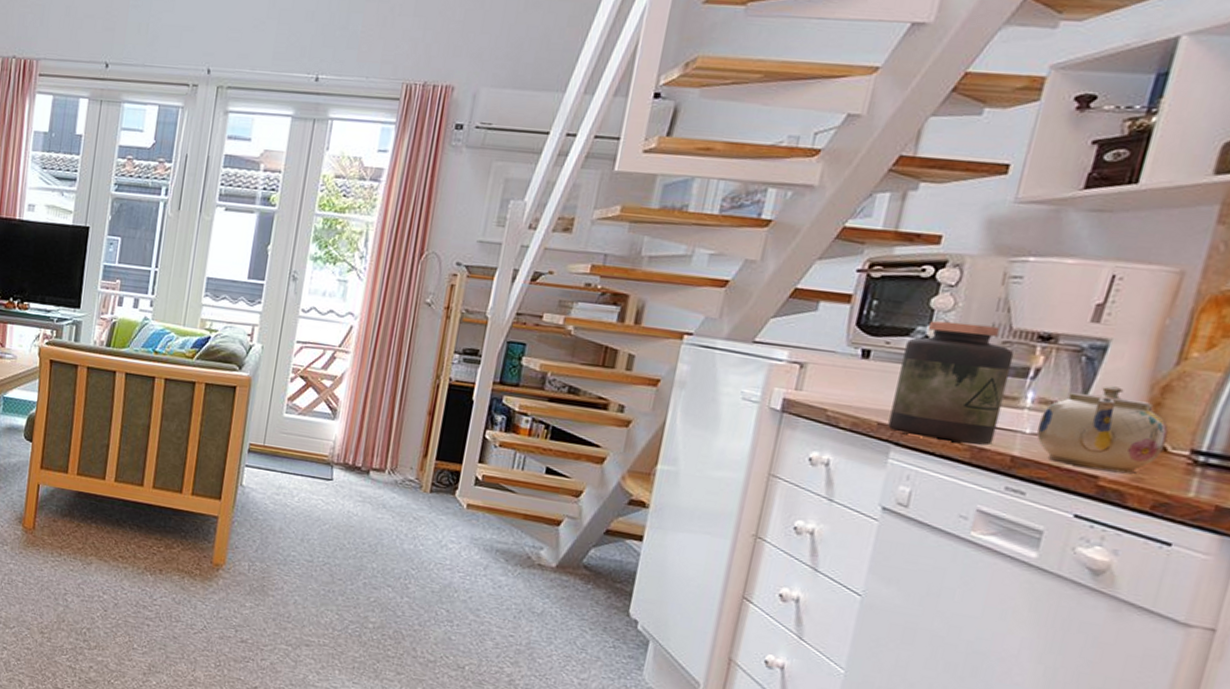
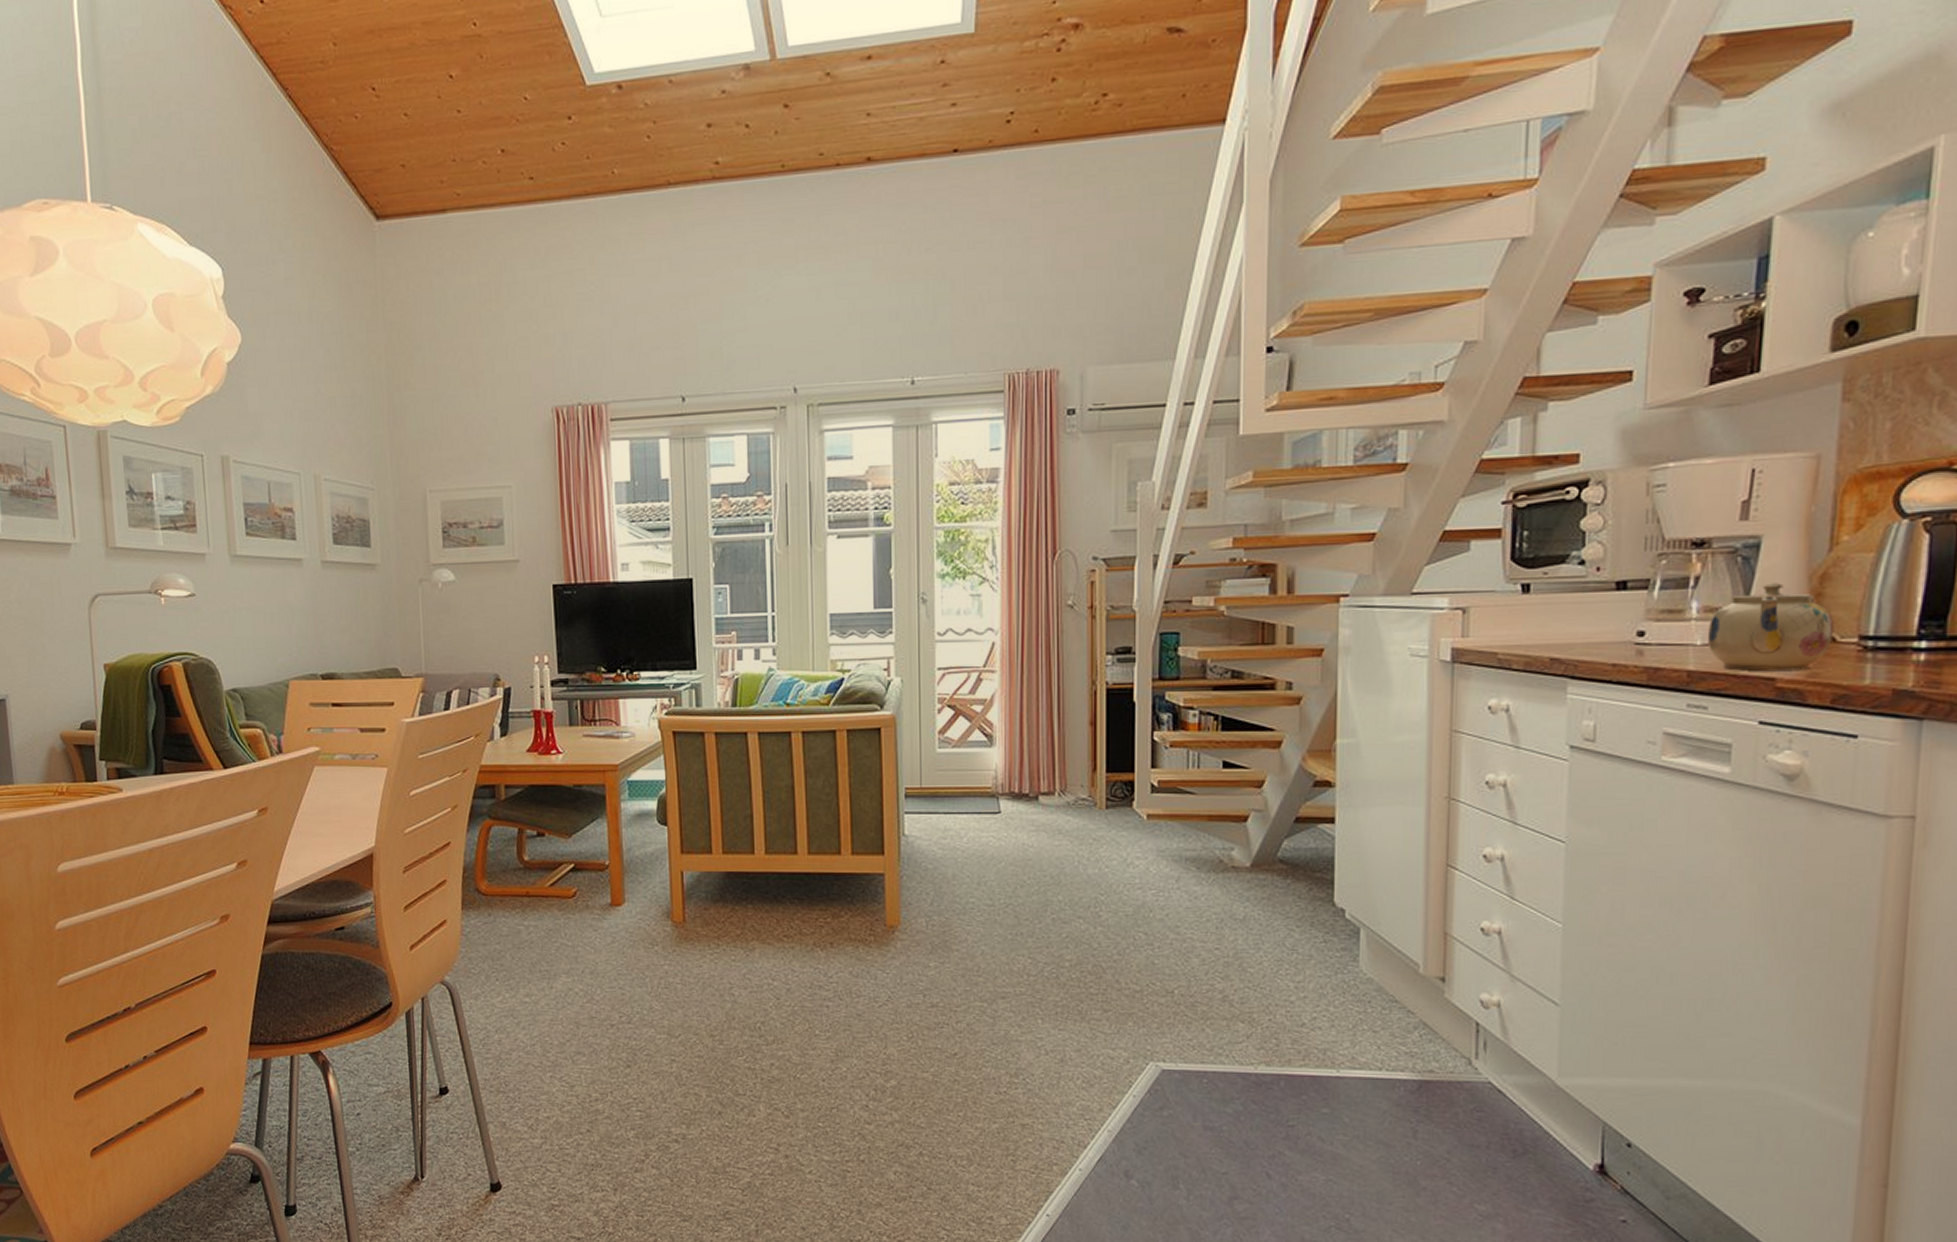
jar: present [887,321,1015,445] -> none [1560,539,1672,666]

